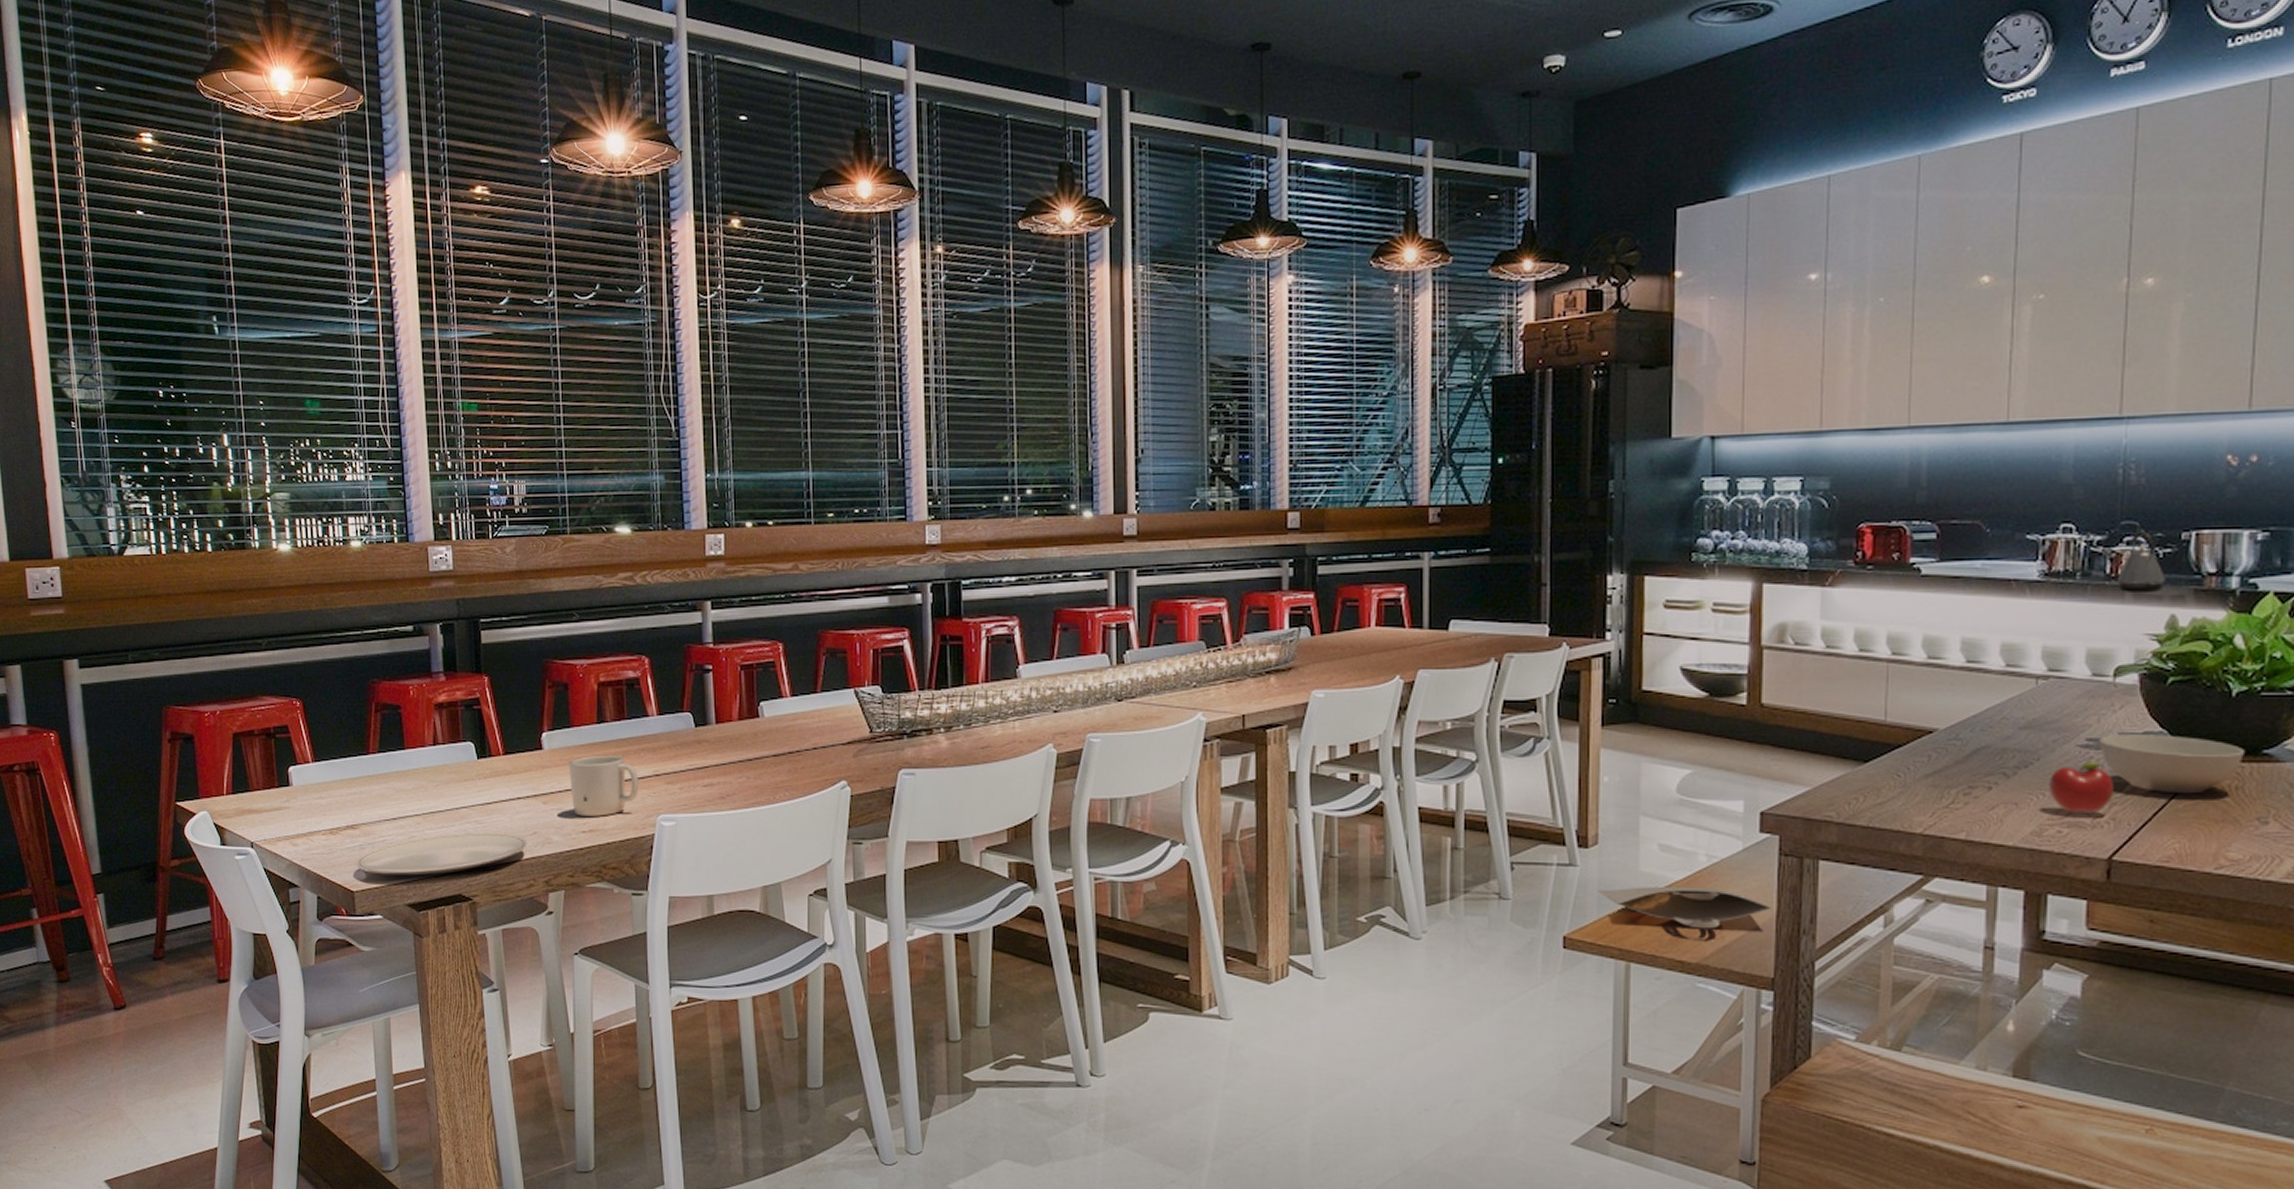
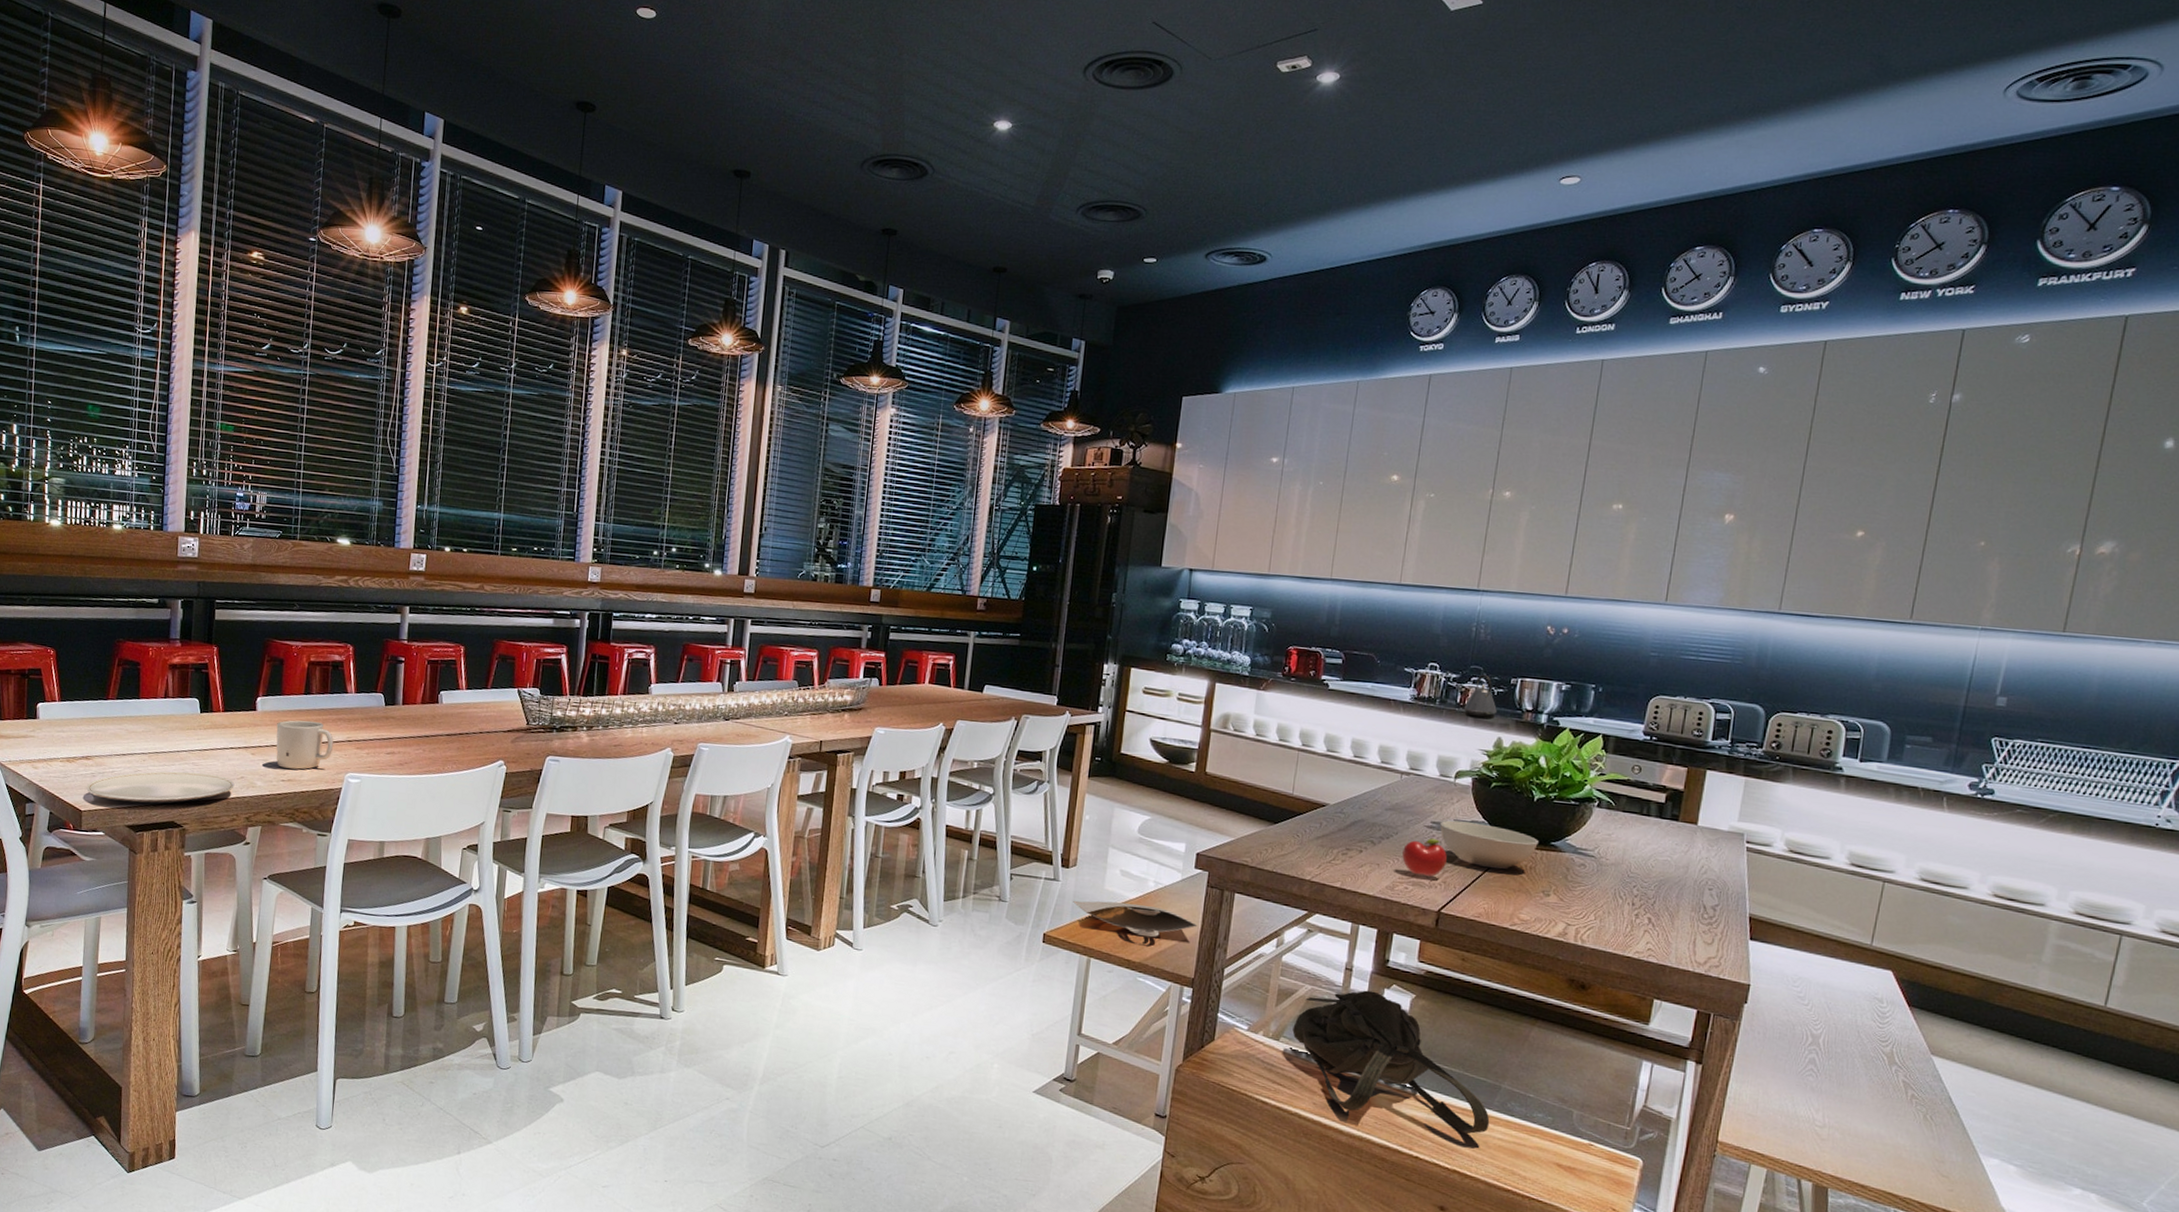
backpack: none [1918,974,2213,1157] -> present [1292,990,1490,1135]

